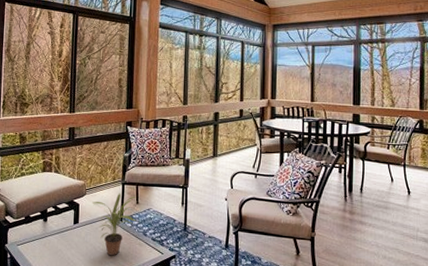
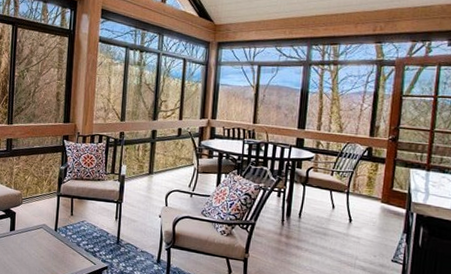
potted plant: present [92,193,136,256] -> none [28,204,71,263]

